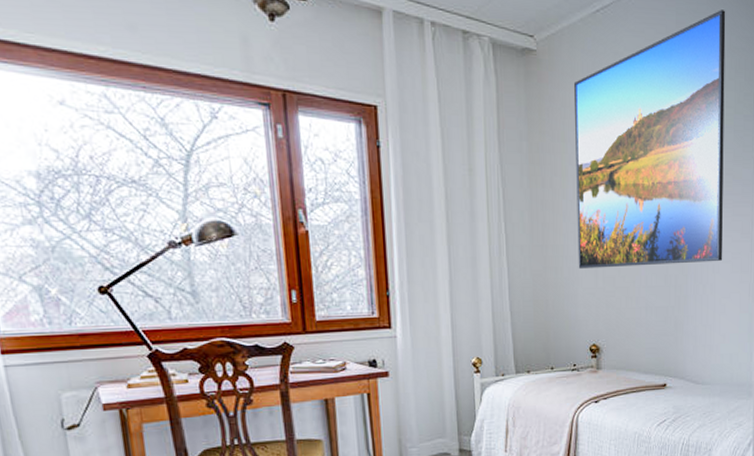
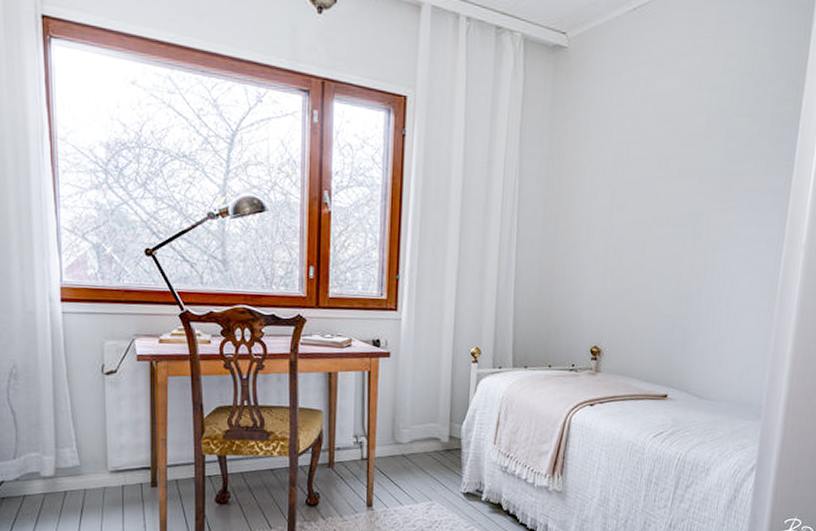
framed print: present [573,10,726,269] -> none [587,10,773,273]

